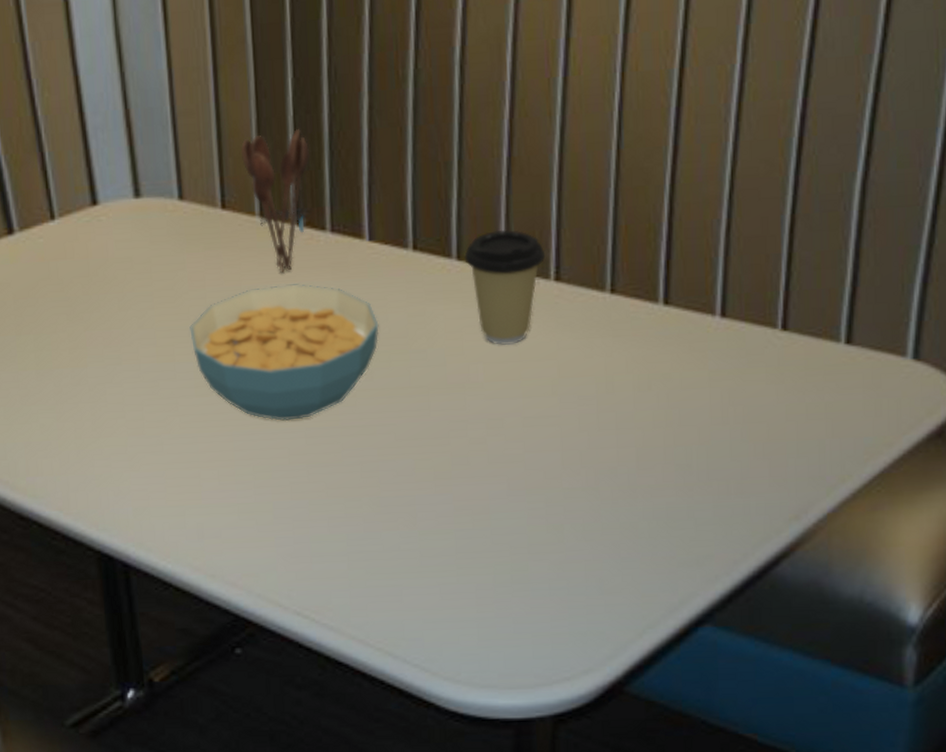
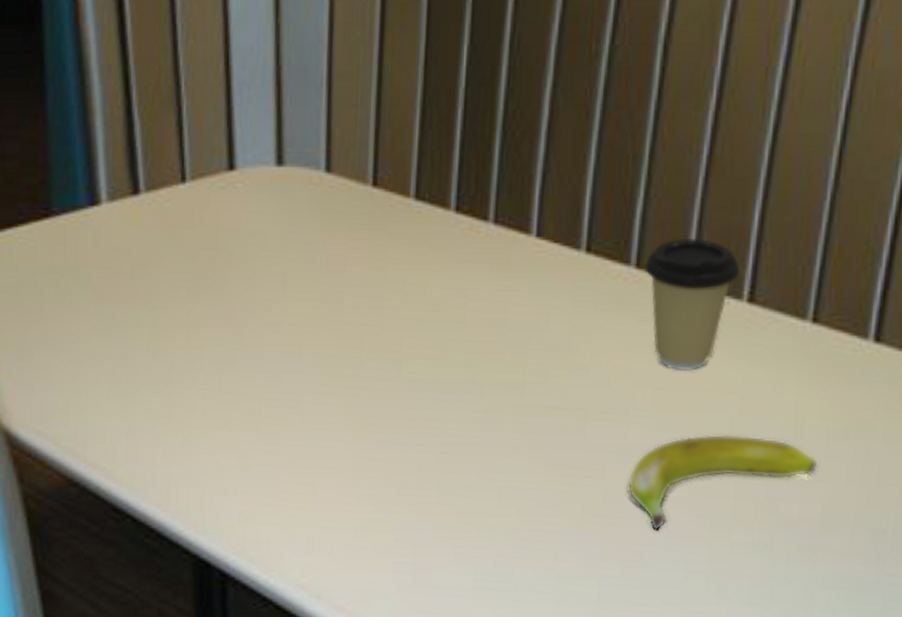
cereal bowl: present [189,284,379,421] -> none [322,278,538,432]
utensil holder: present [240,129,310,273] -> none [400,103,480,264]
banana: none [469,395,629,487] -> present [627,433,818,532]

